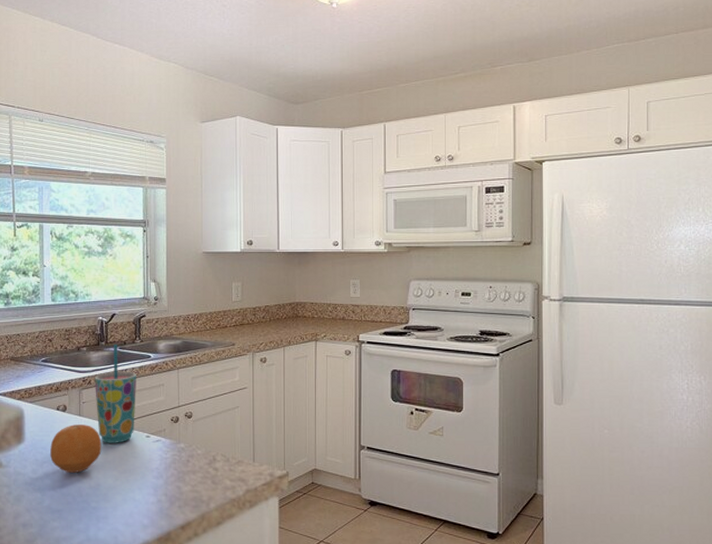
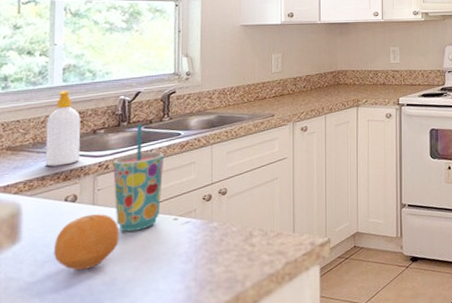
soap bottle: none [40,309,68,378] -> present [45,90,81,166]

